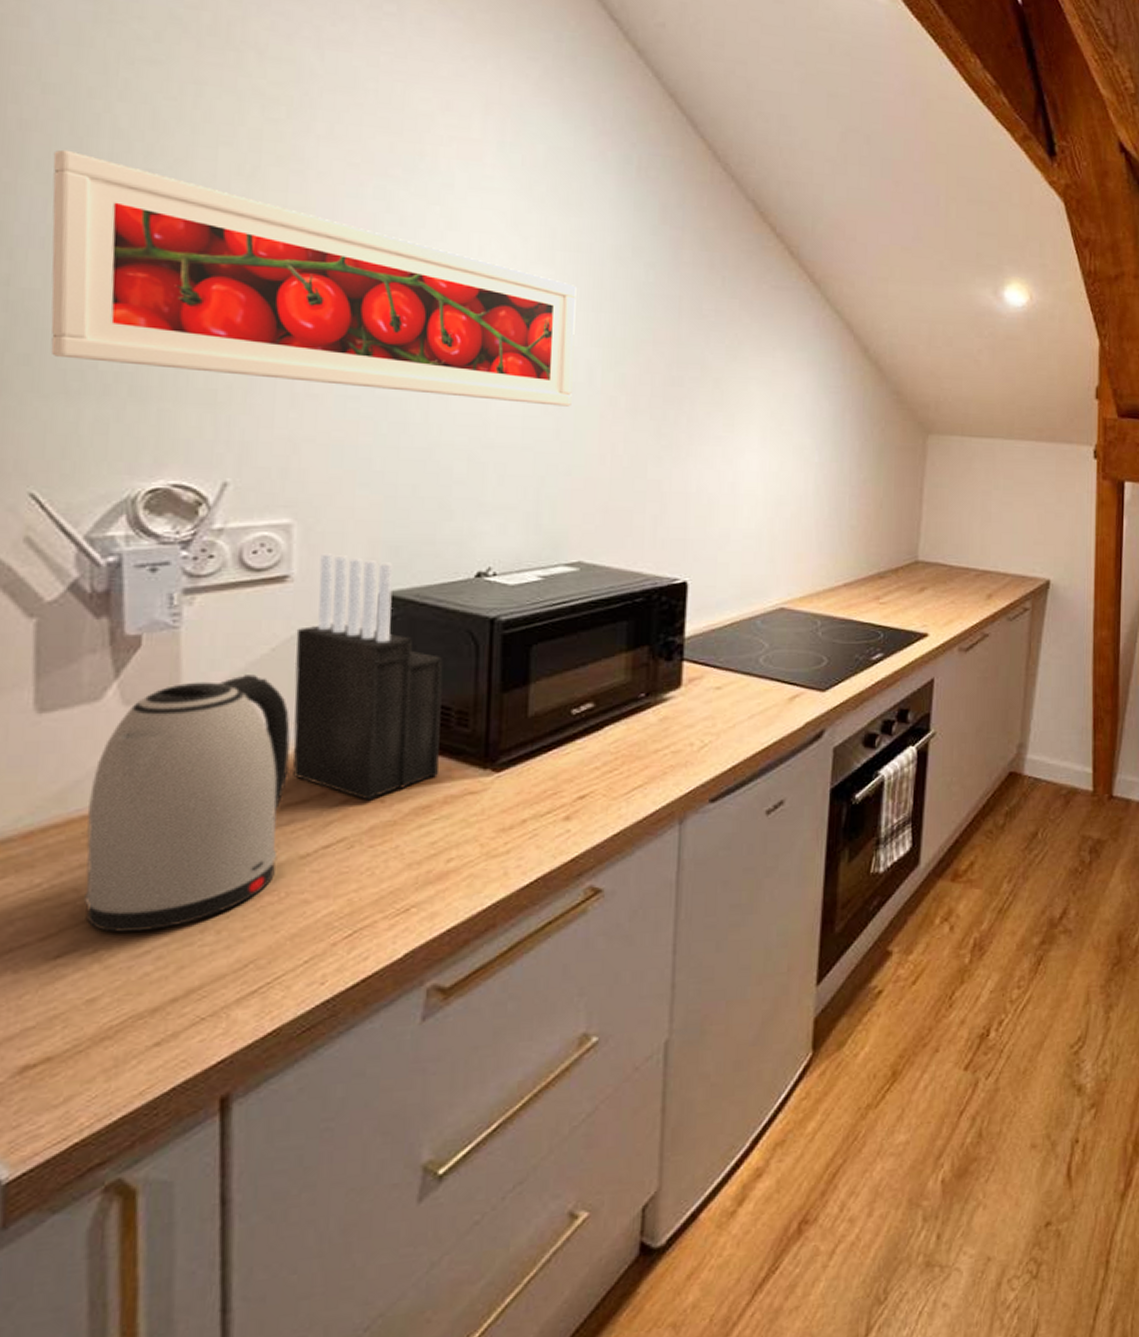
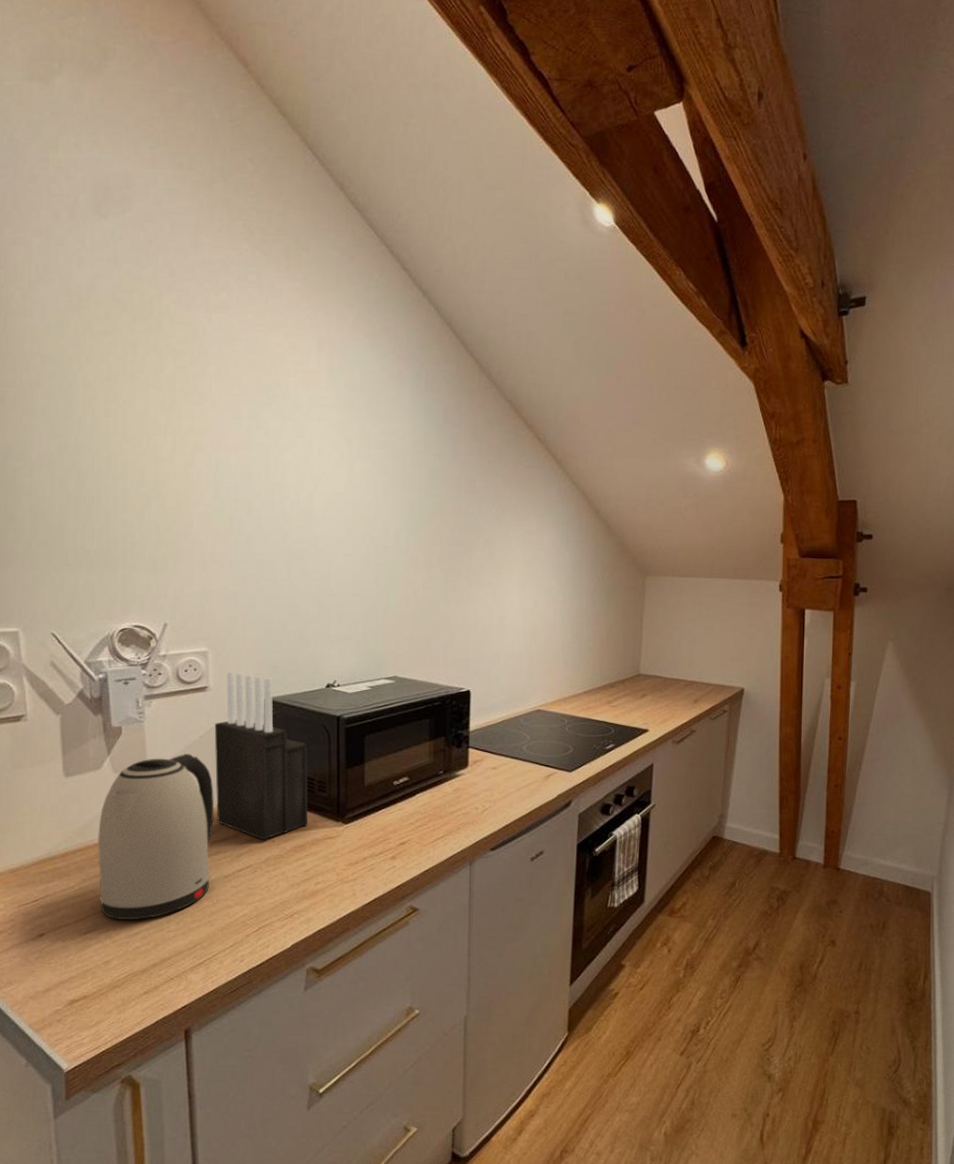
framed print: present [50,149,577,407] -> none [51,399,386,564]

